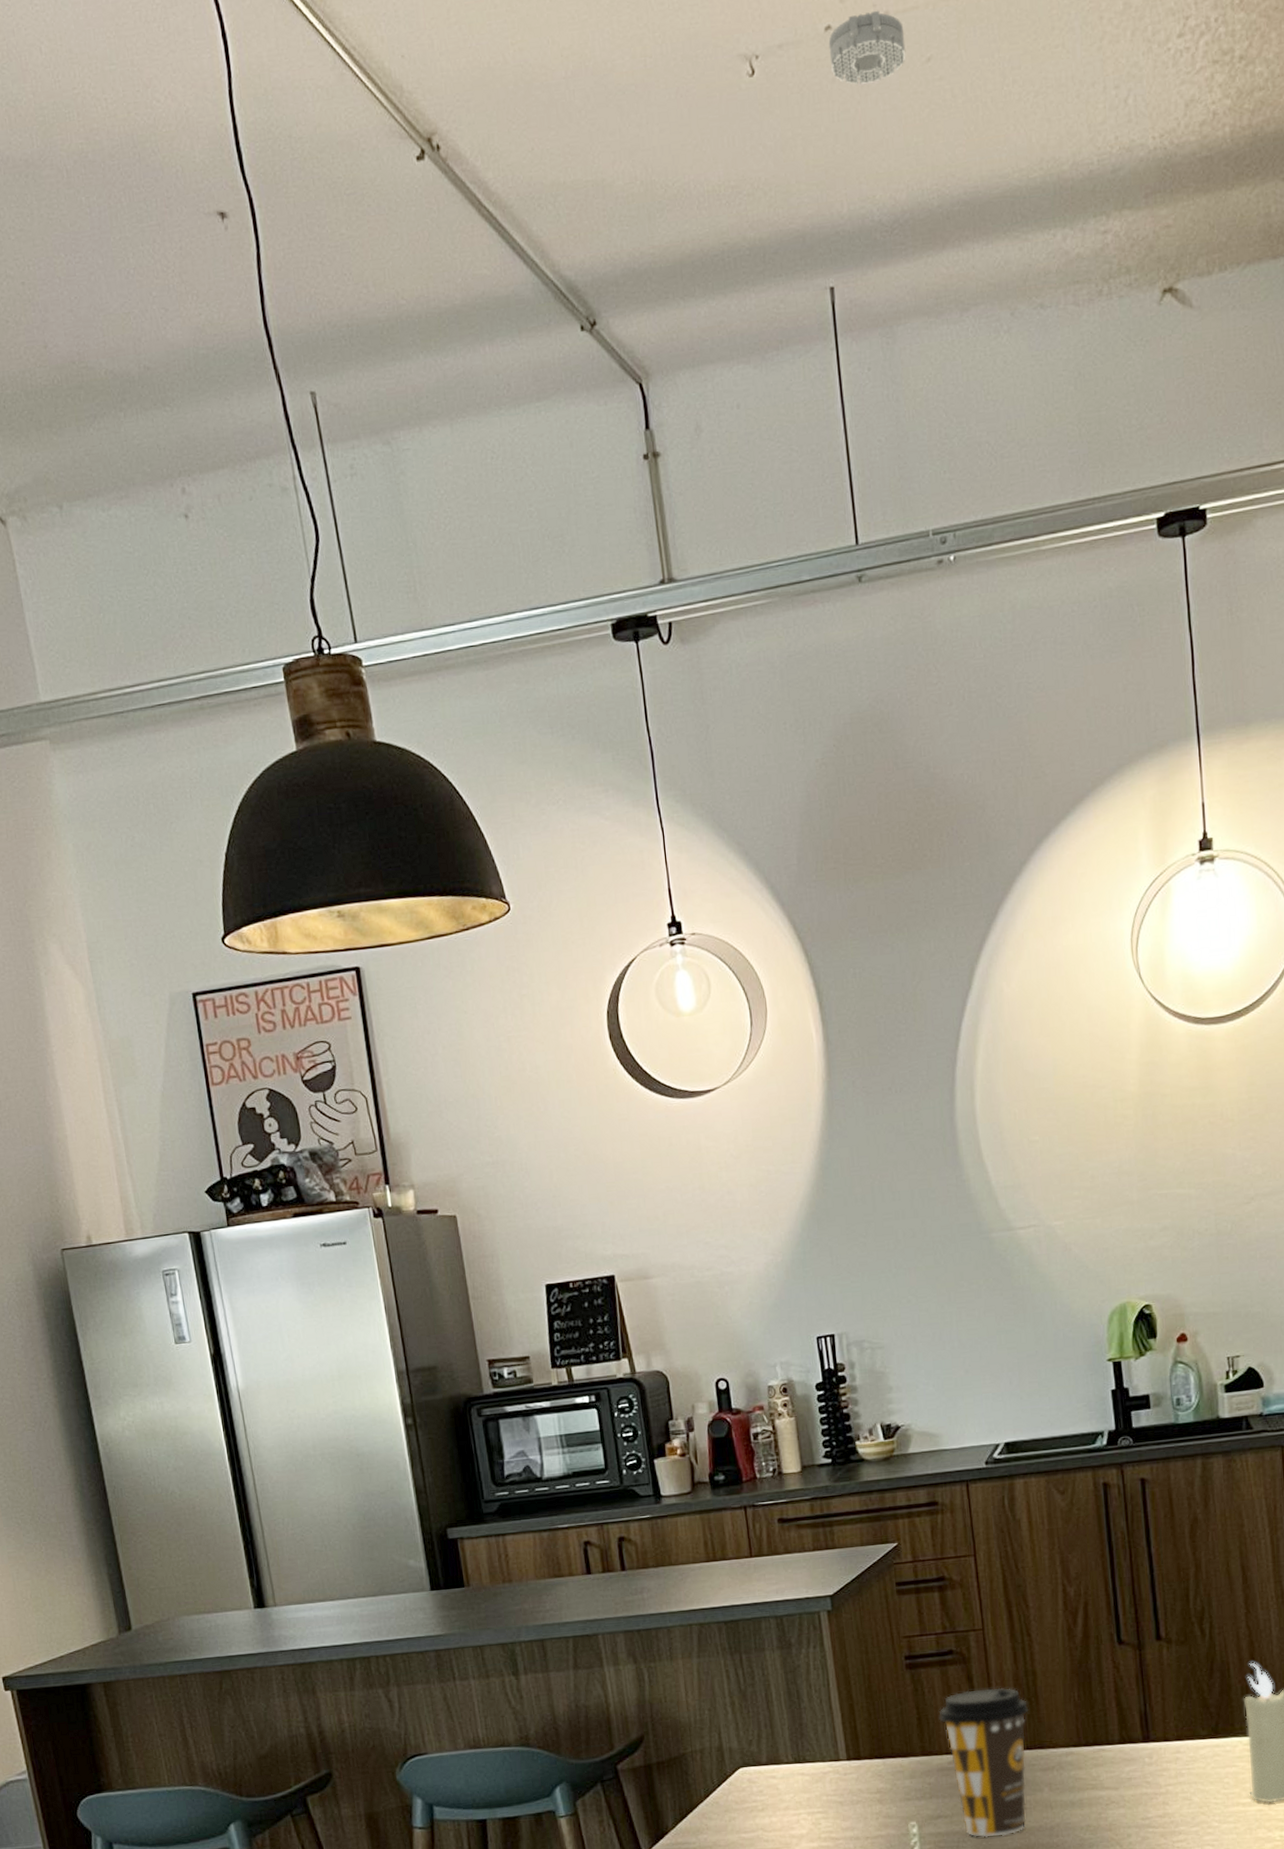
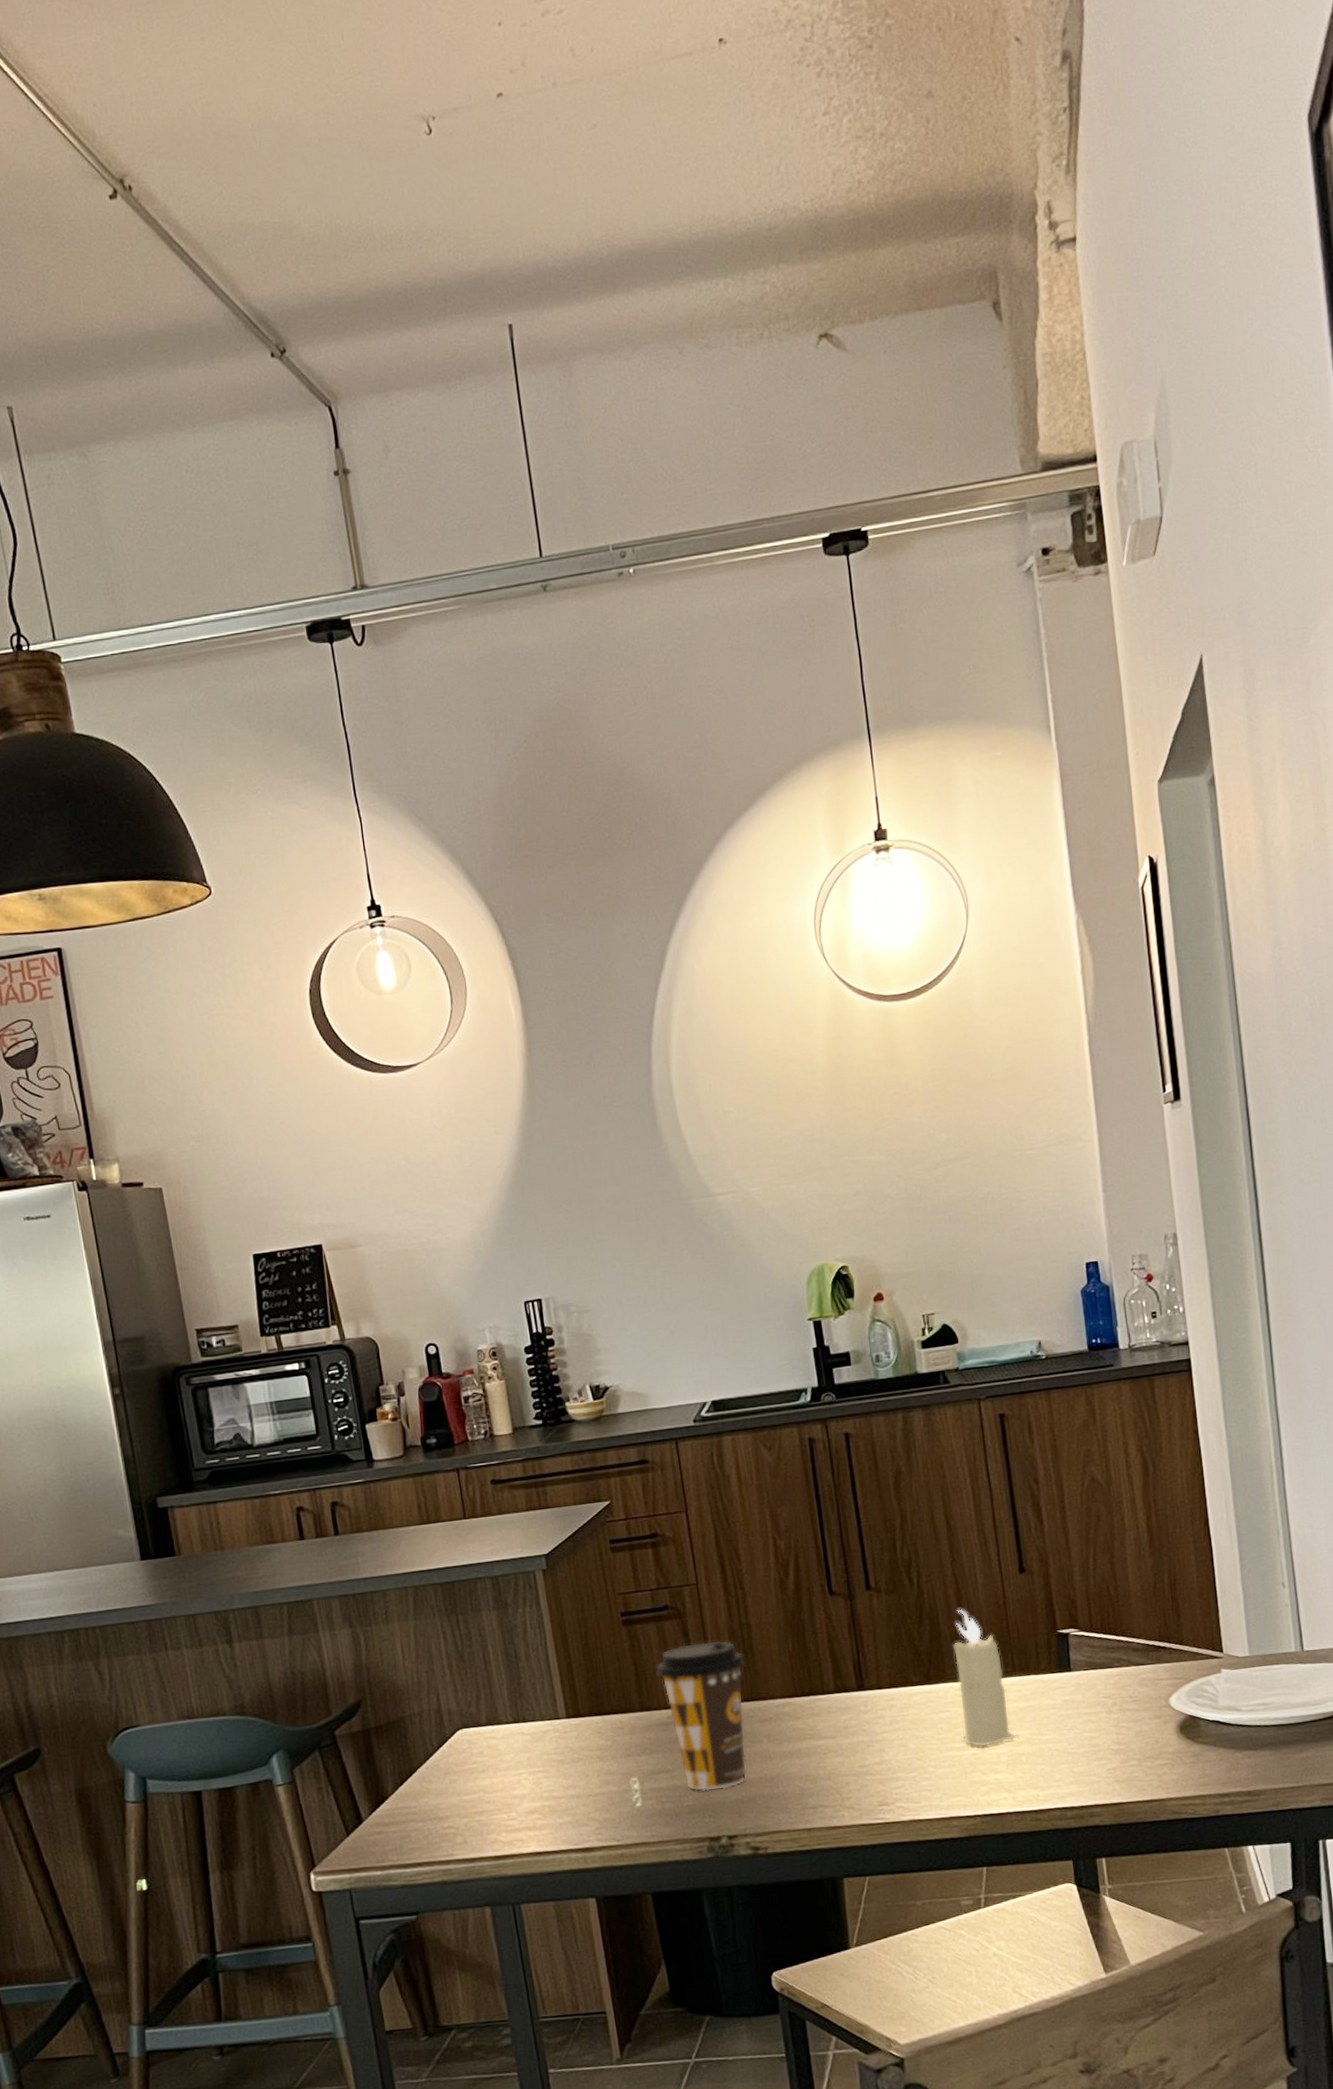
smoke detector: present [828,10,906,85] -> none [500,81,574,146]

